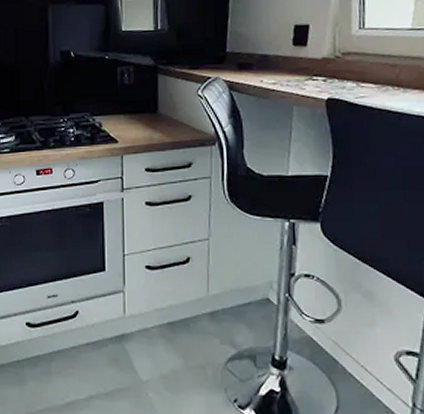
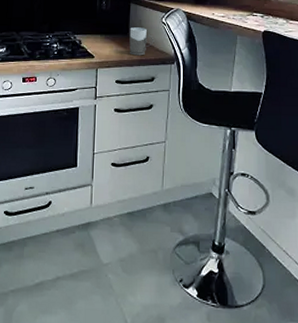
mug: none [159,103,190,138] -> present [129,27,154,56]

